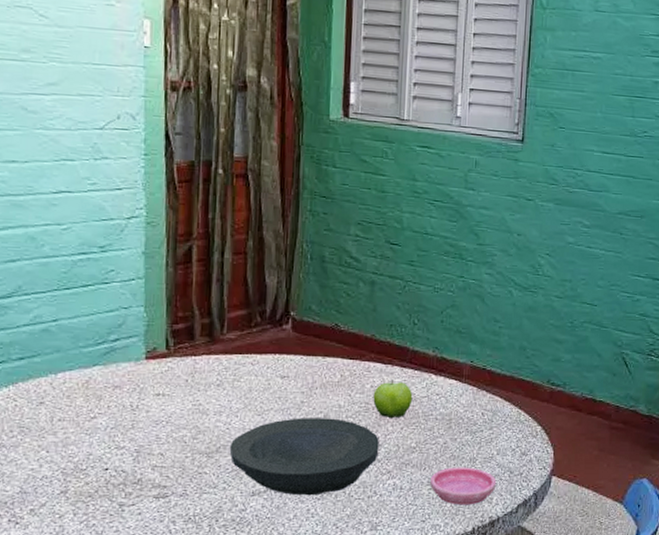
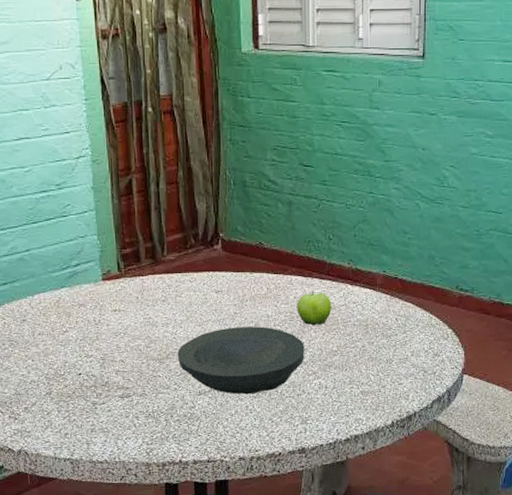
saucer: present [430,467,497,505] -> none [352,367,412,402]

